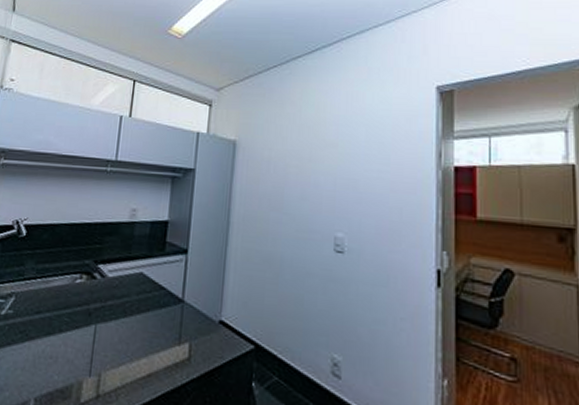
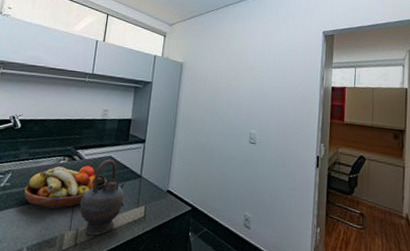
fruit bowl: none [29,286,138,346] -> present [23,165,107,209]
teapot: none [102,277,164,385] -> present [79,159,127,236]

